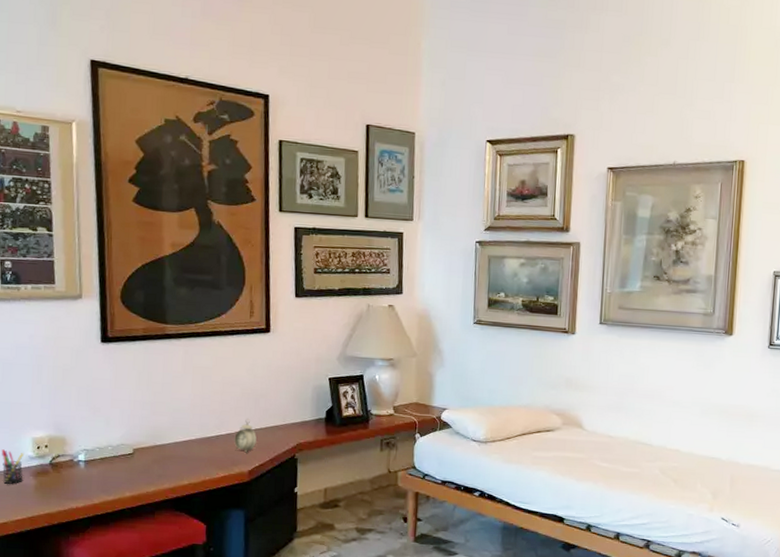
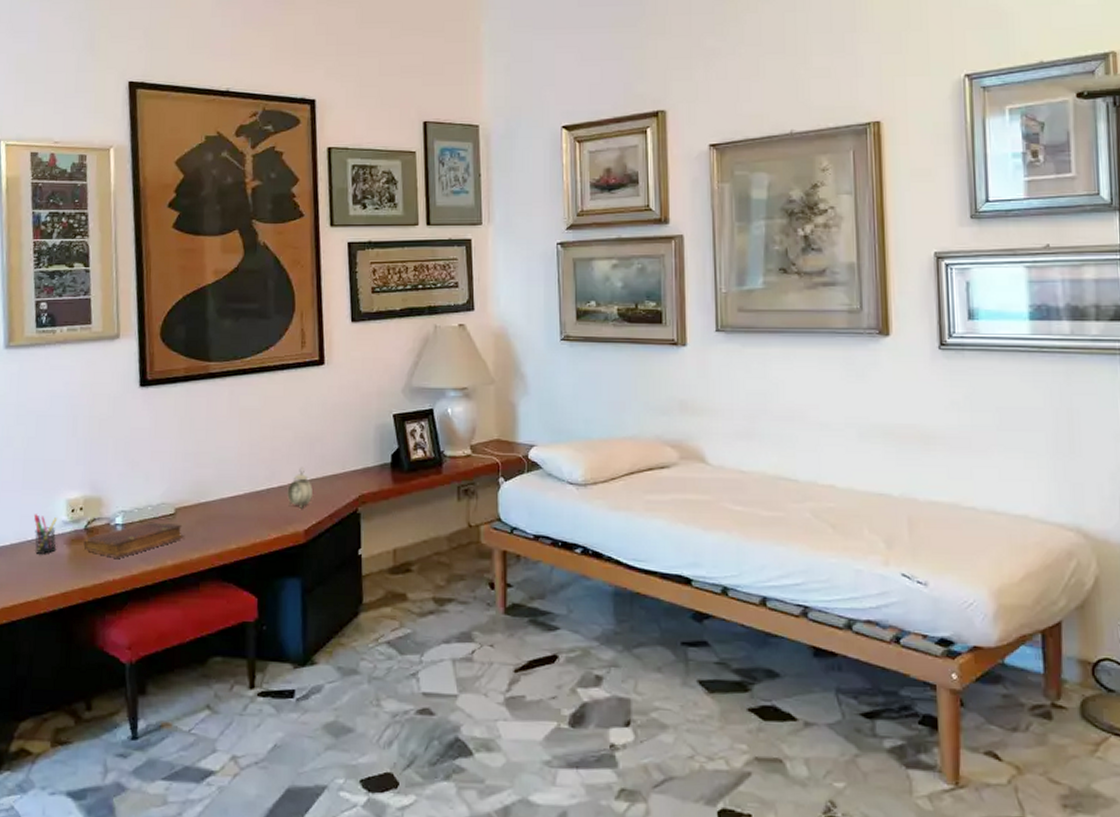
diary: none [48,459,141,489] -> present [83,522,184,558]

